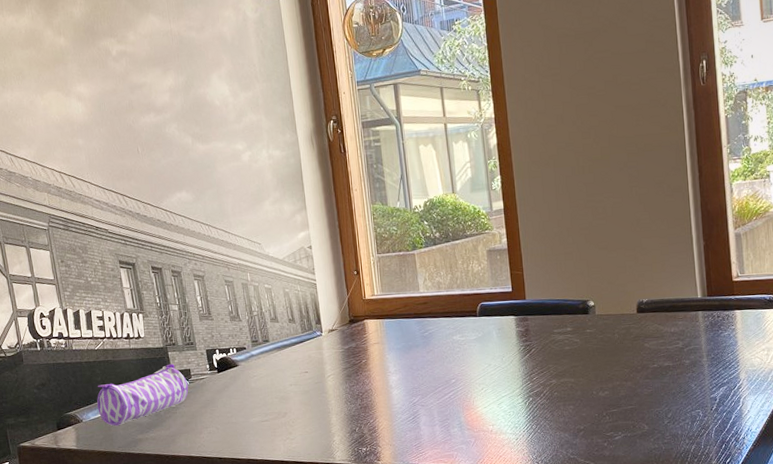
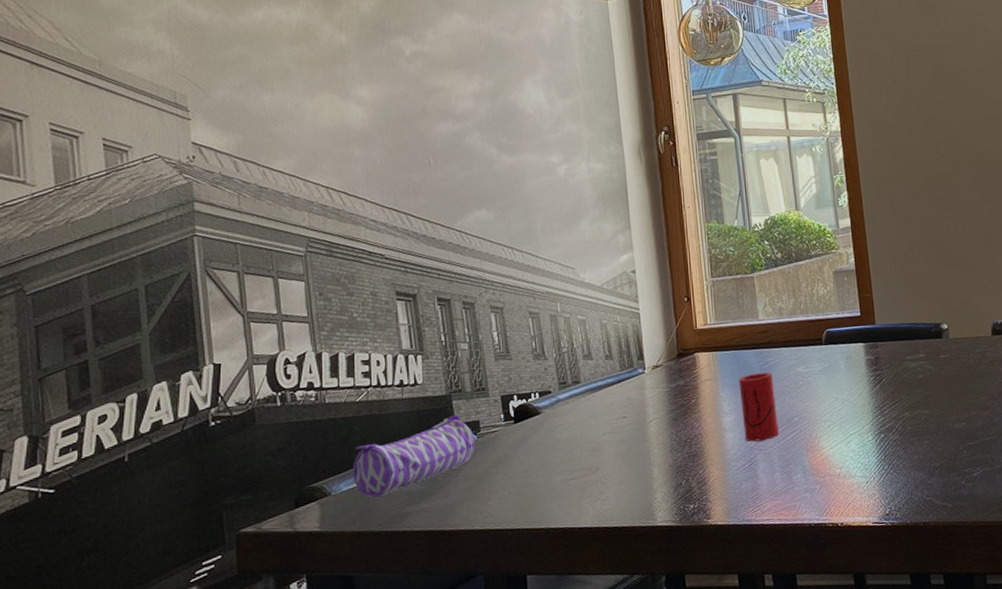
cup: none [402,339,438,399] -> present [738,372,779,442]

